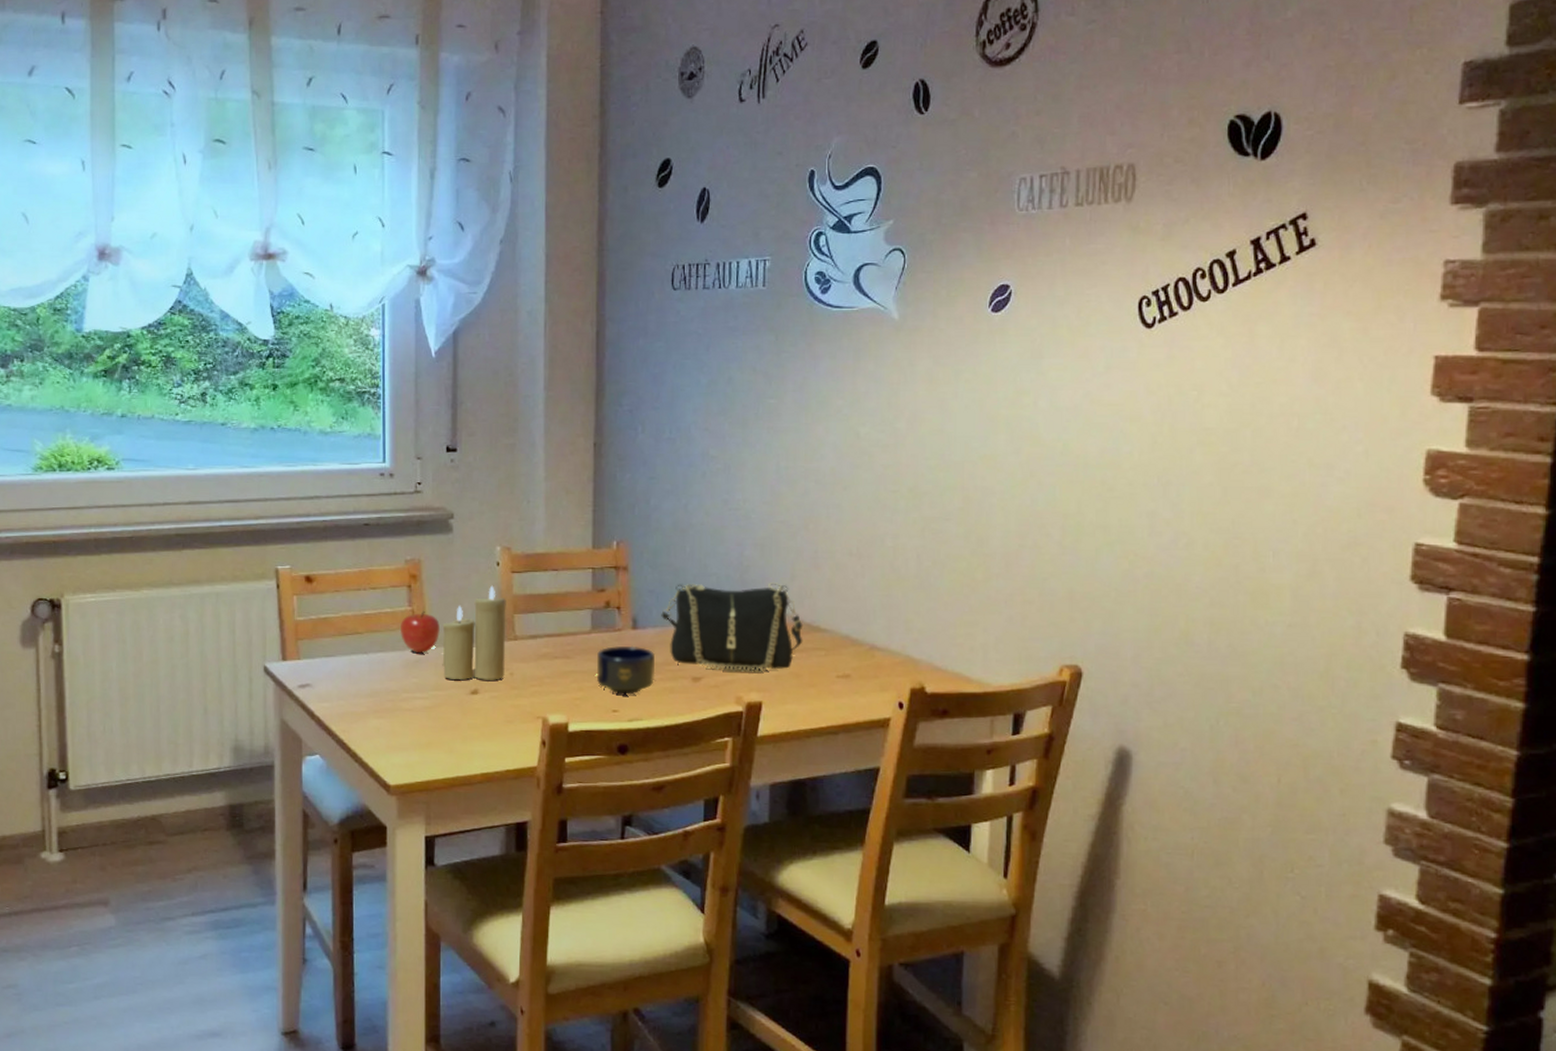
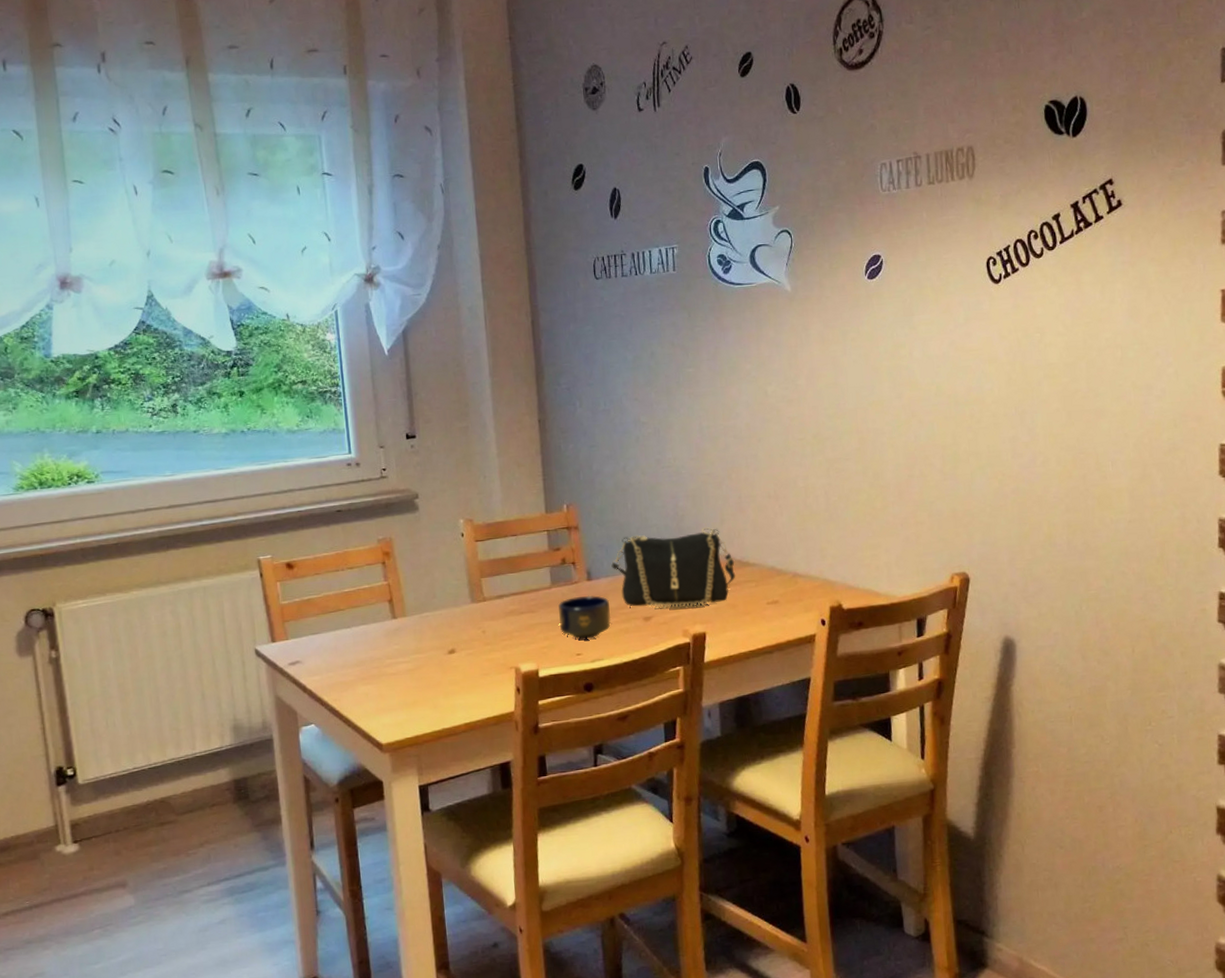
fruit: present [401,610,440,654] -> none [379,583,415,623]
candle: present [442,585,506,680] -> none [417,554,478,643]

